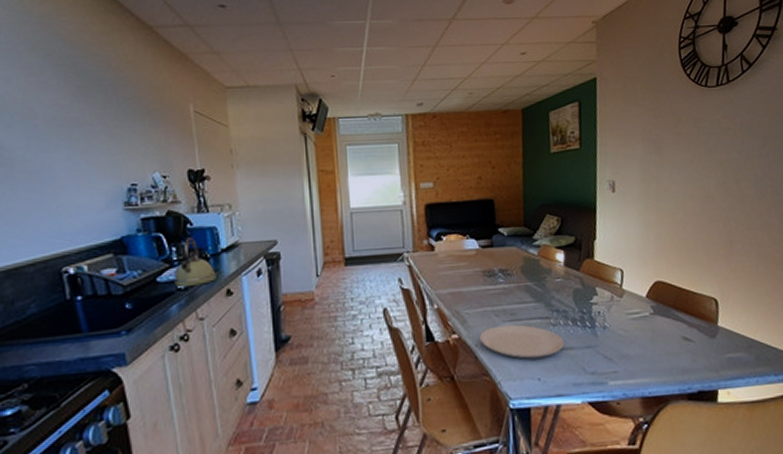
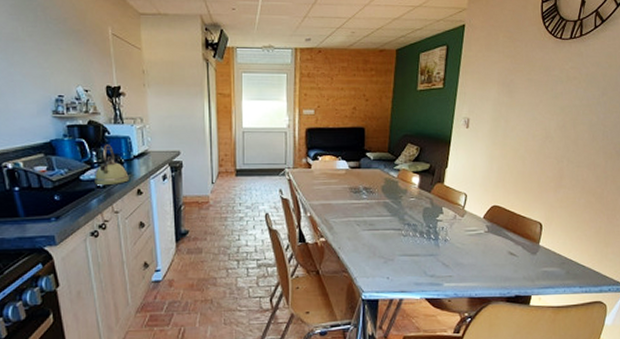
plate: present [480,324,565,359] -> none [343,233,412,261]

